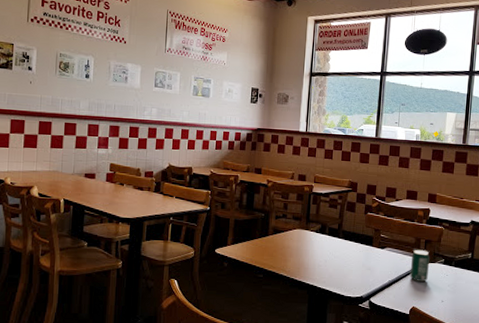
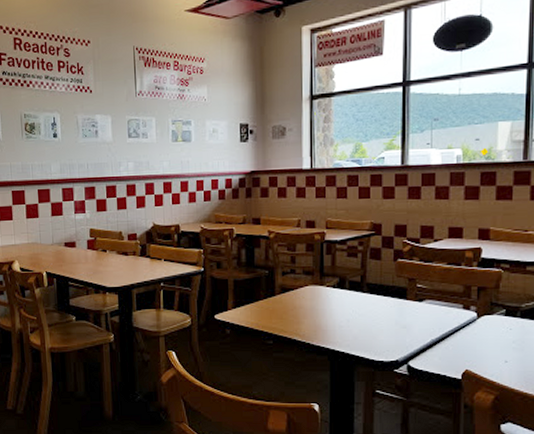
beverage can: present [409,249,430,282] -> none [459,299,486,339]

